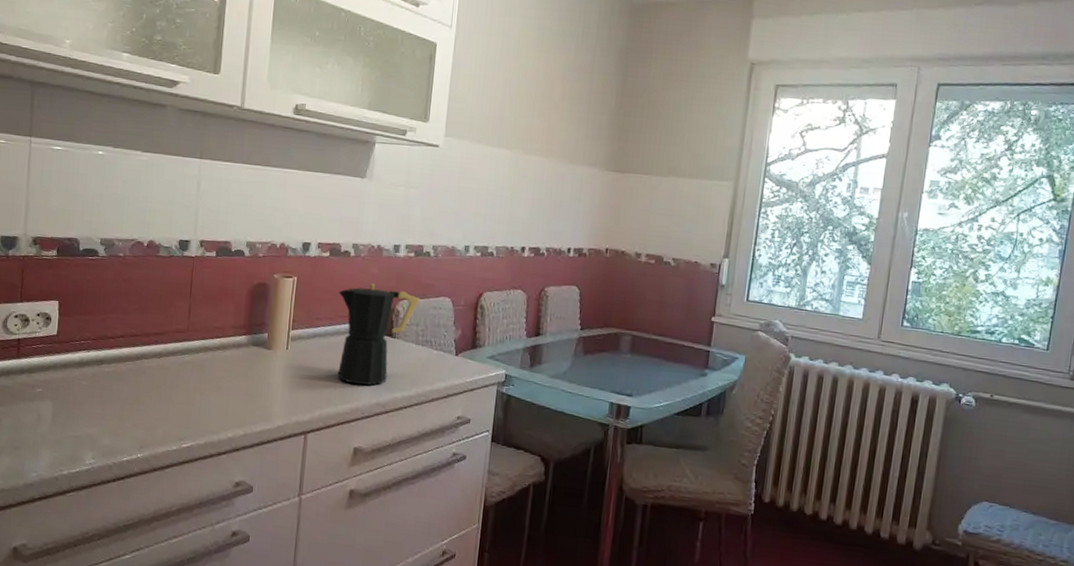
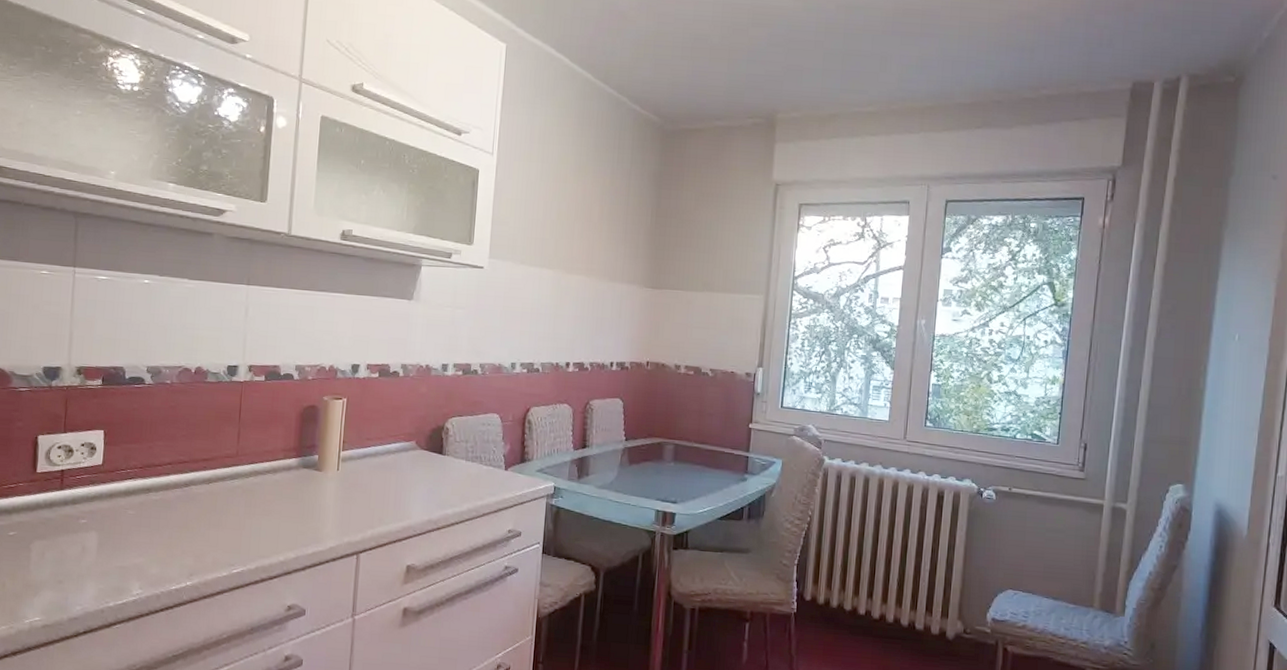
coffee maker: present [337,283,420,385] -> none [388,402,469,503]

